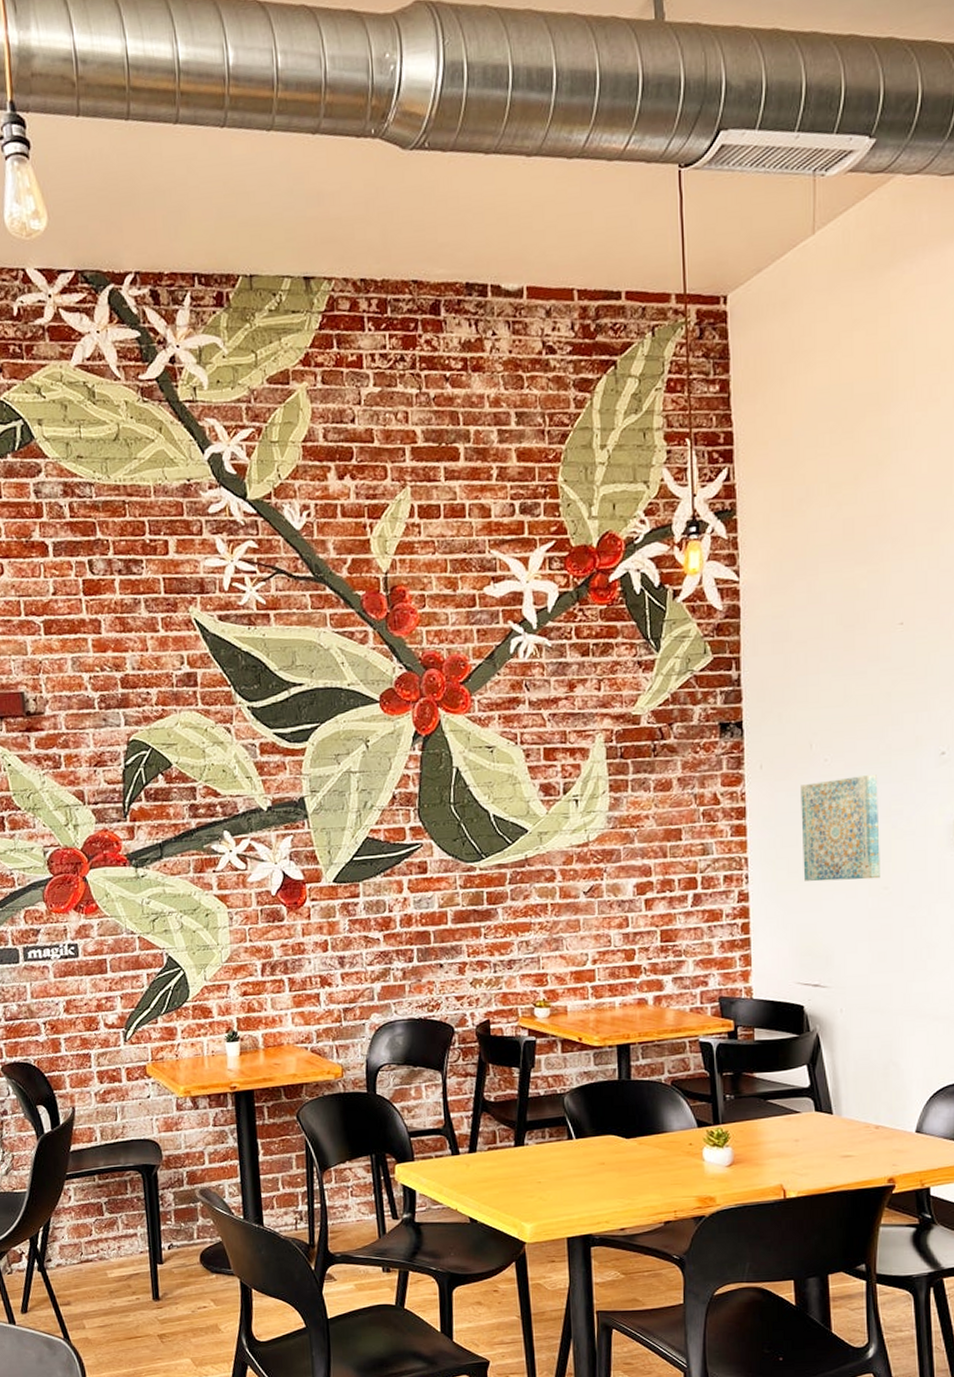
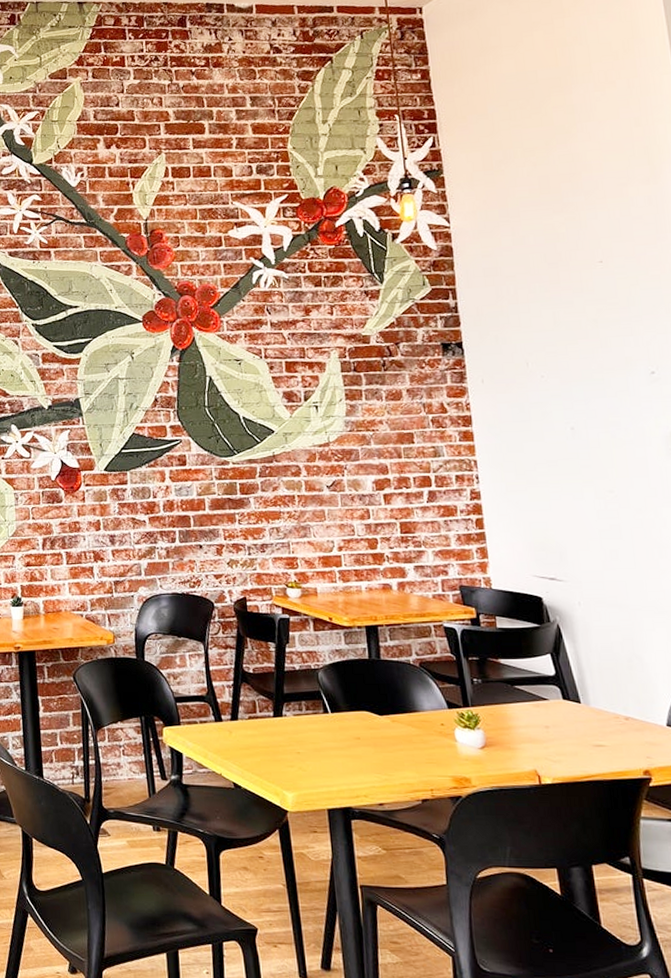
wall art: present [800,775,880,882] -> none [521,390,605,484]

